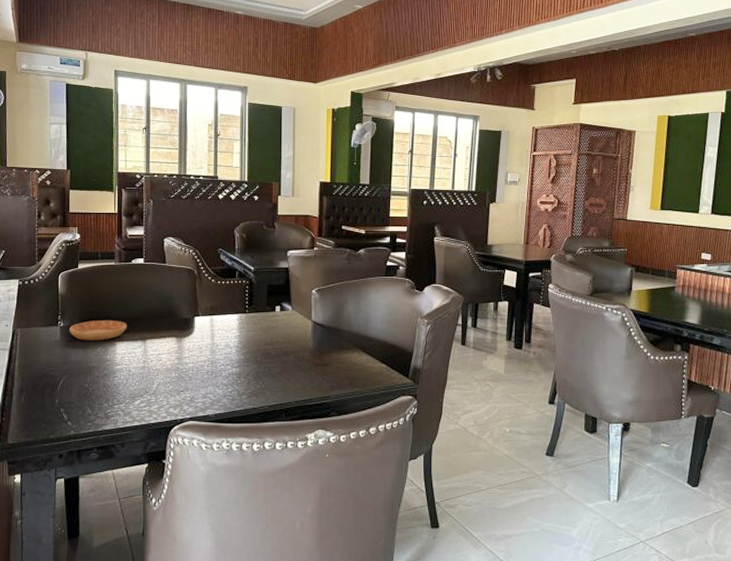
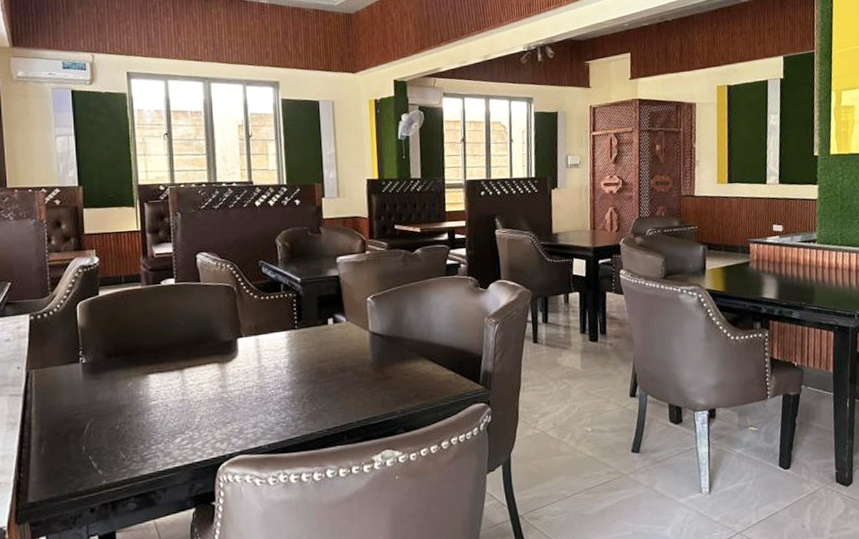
saucer: present [69,321,127,341] -> none [93,350,161,377]

